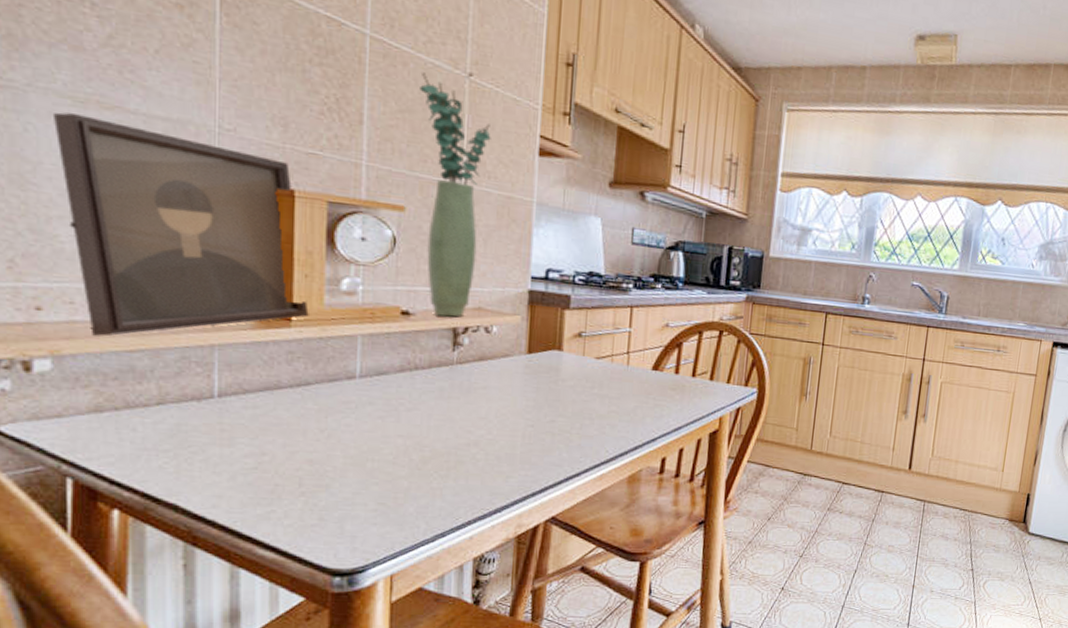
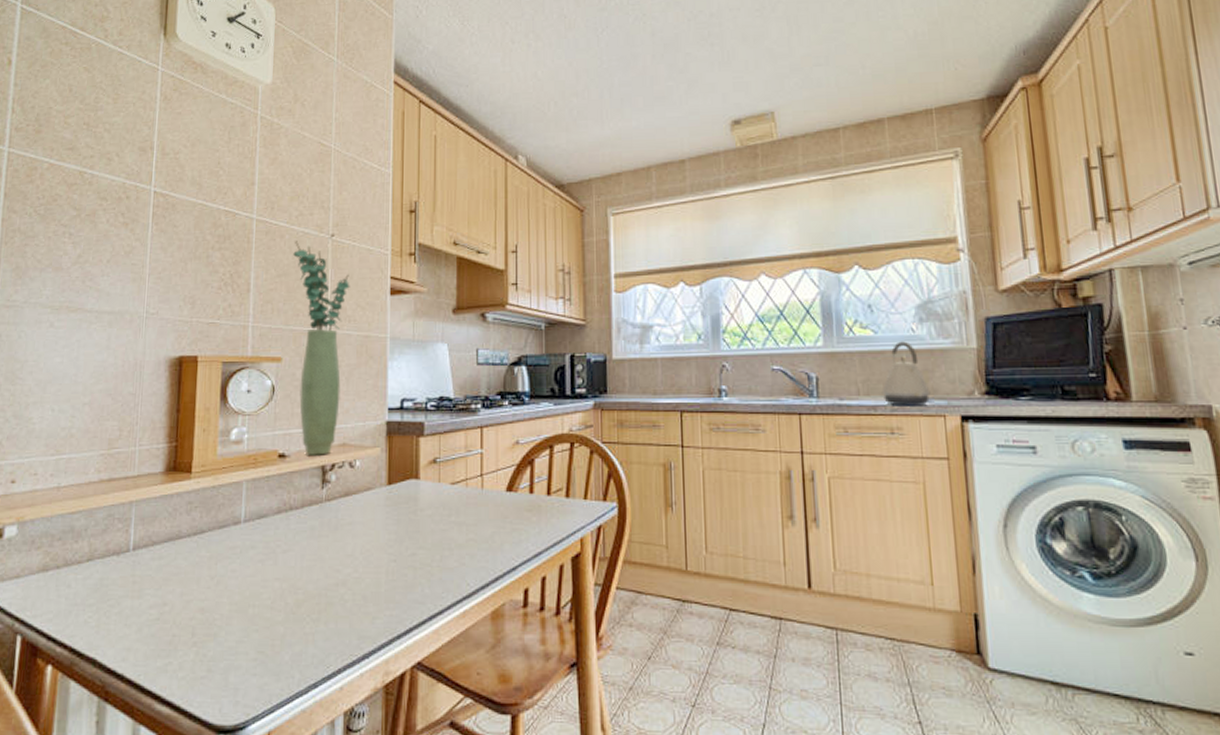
picture frame: present [54,112,309,337] -> none [38,319,205,502]
kettle: none [997,274,1035,331] -> present [882,341,931,406]

